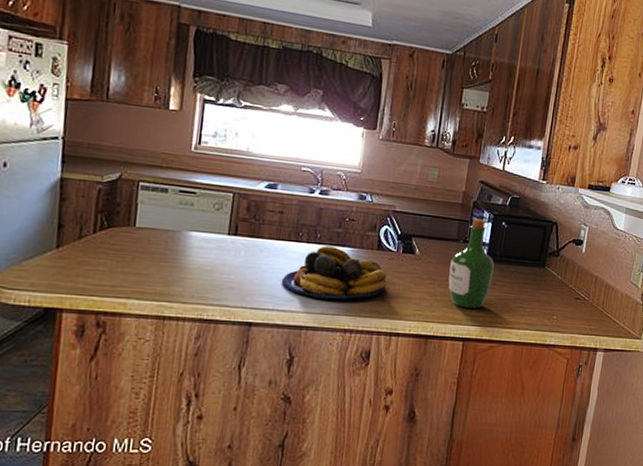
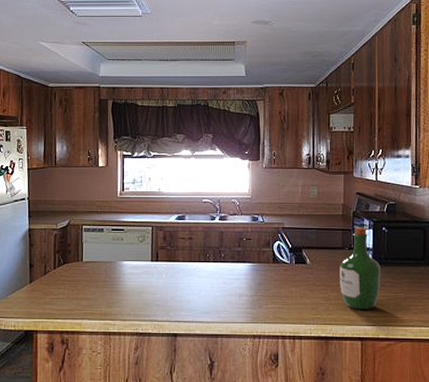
fruit bowl: present [281,246,387,300] -> none [196,264,285,310]

